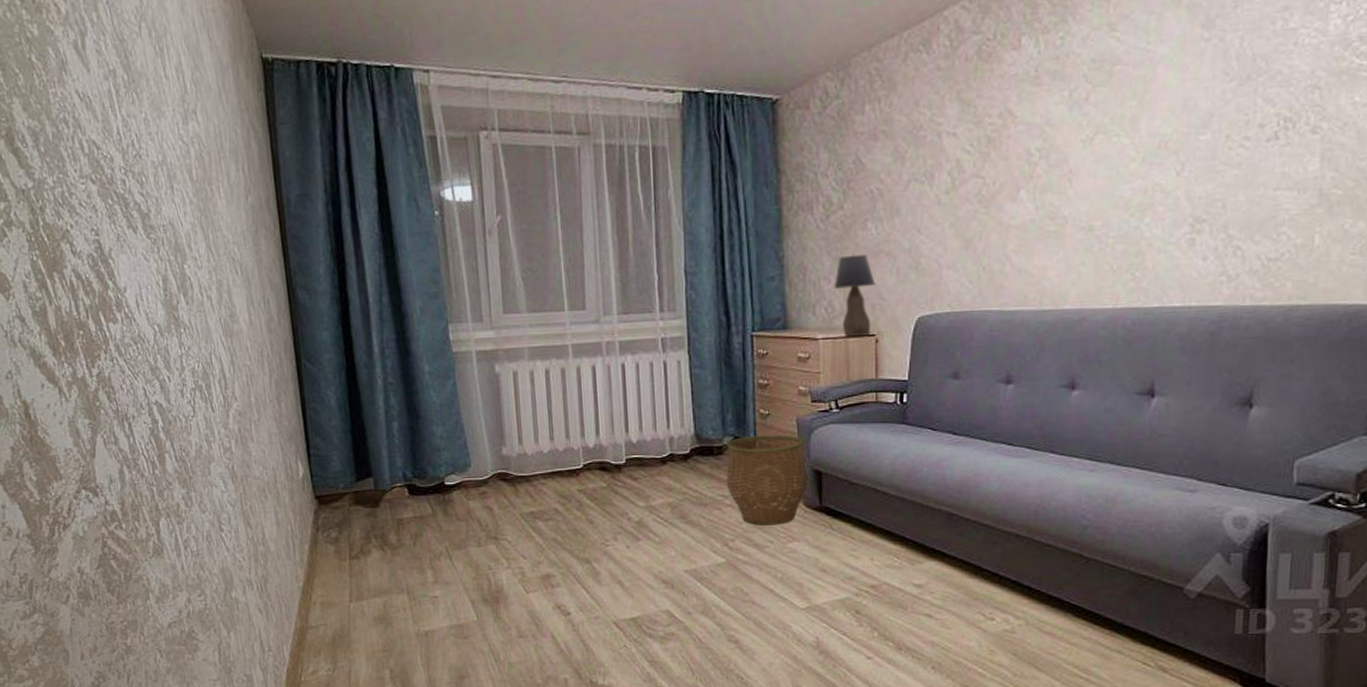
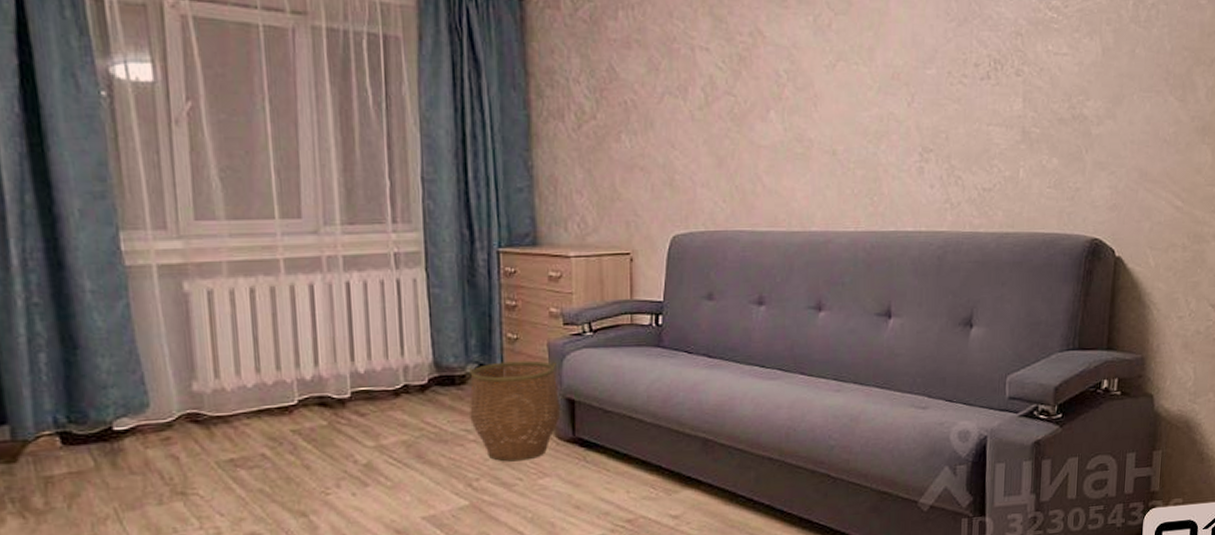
table lamp: present [833,253,875,337] -> none [586,166,630,255]

